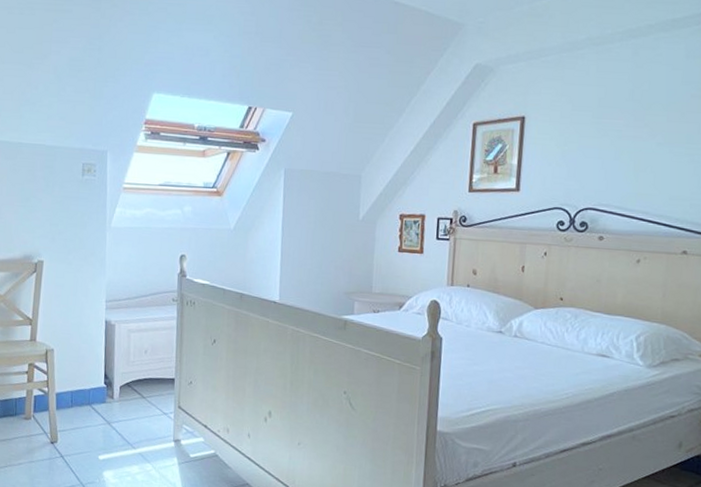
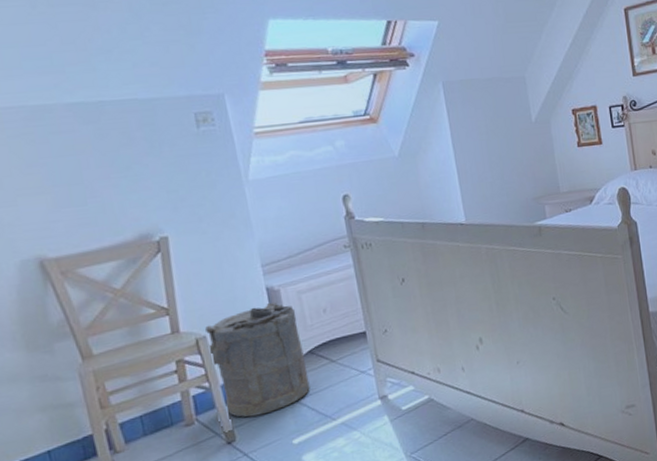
laundry hamper: none [53,333,124,427] -> present [205,302,310,418]

